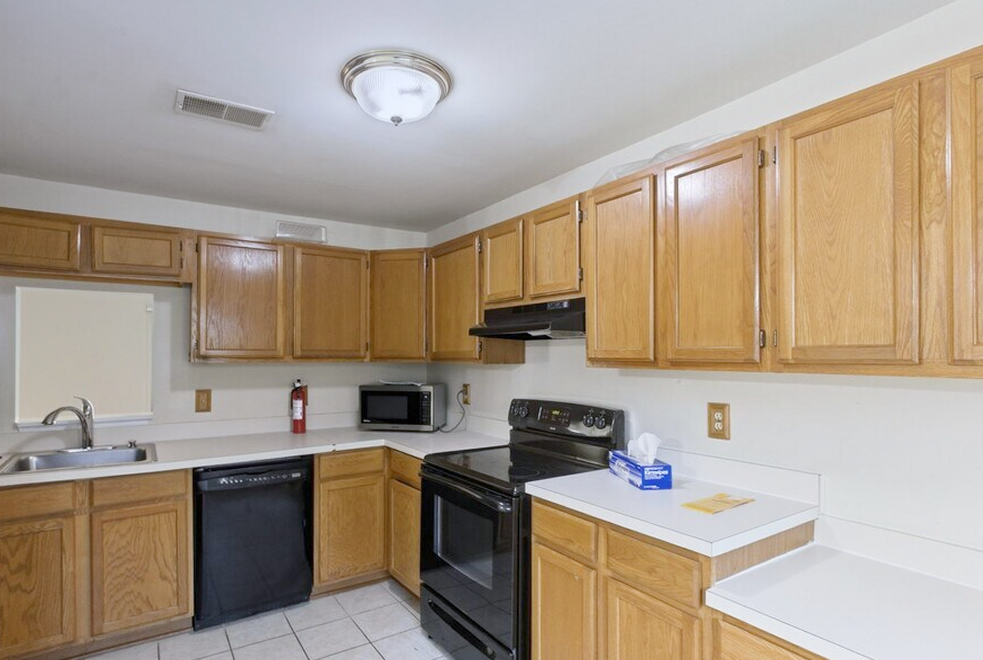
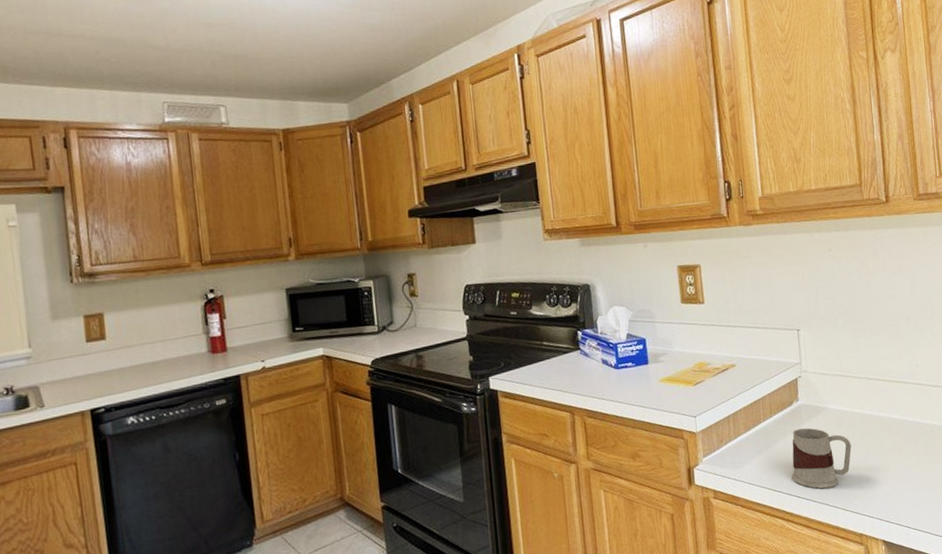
mug: none [800,568,863,627] -> present [791,428,852,489]

